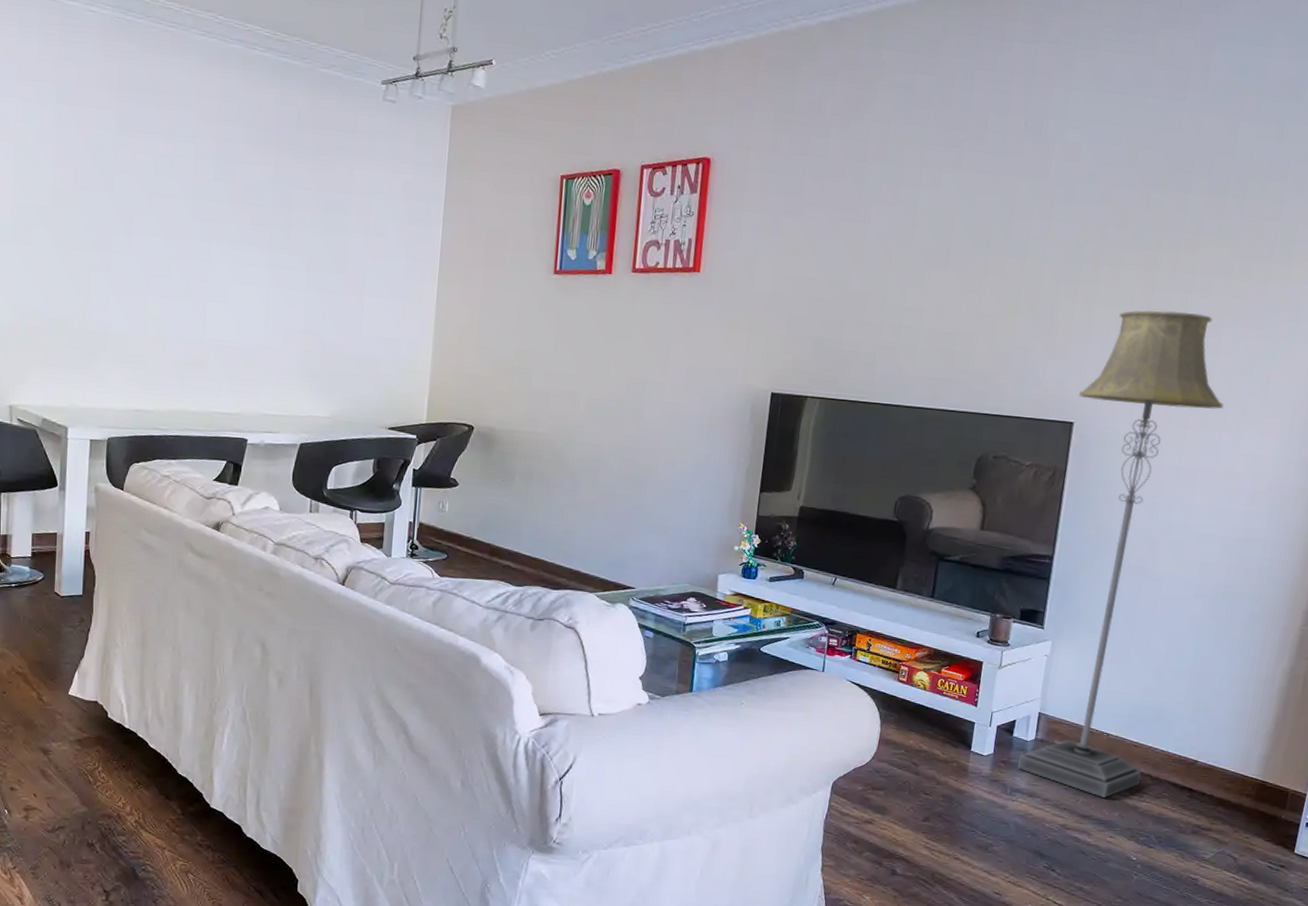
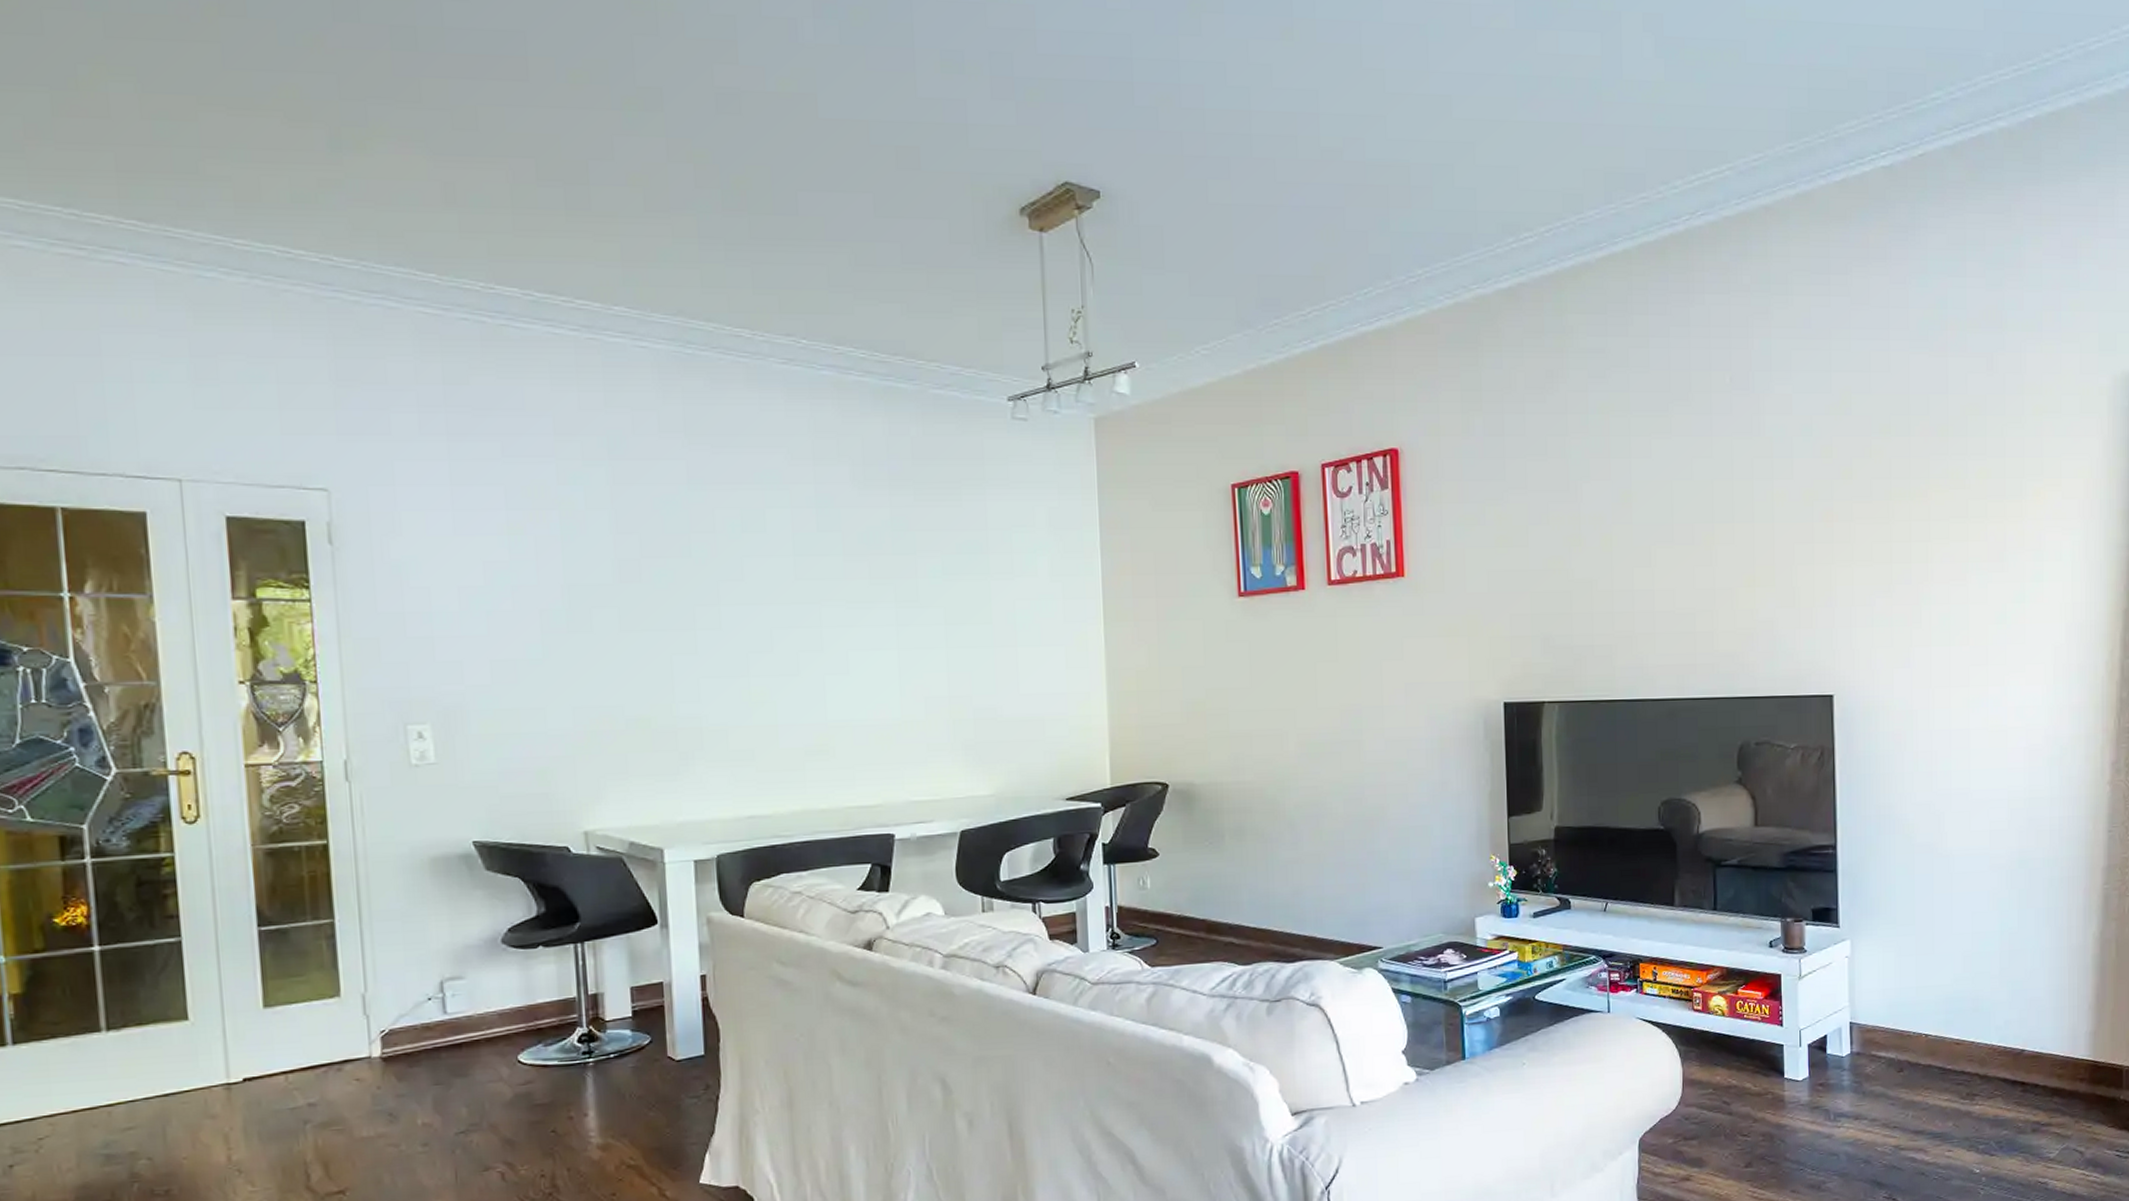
floor lamp: present [1018,310,1224,798] -> none [1833,562,1983,1107]

